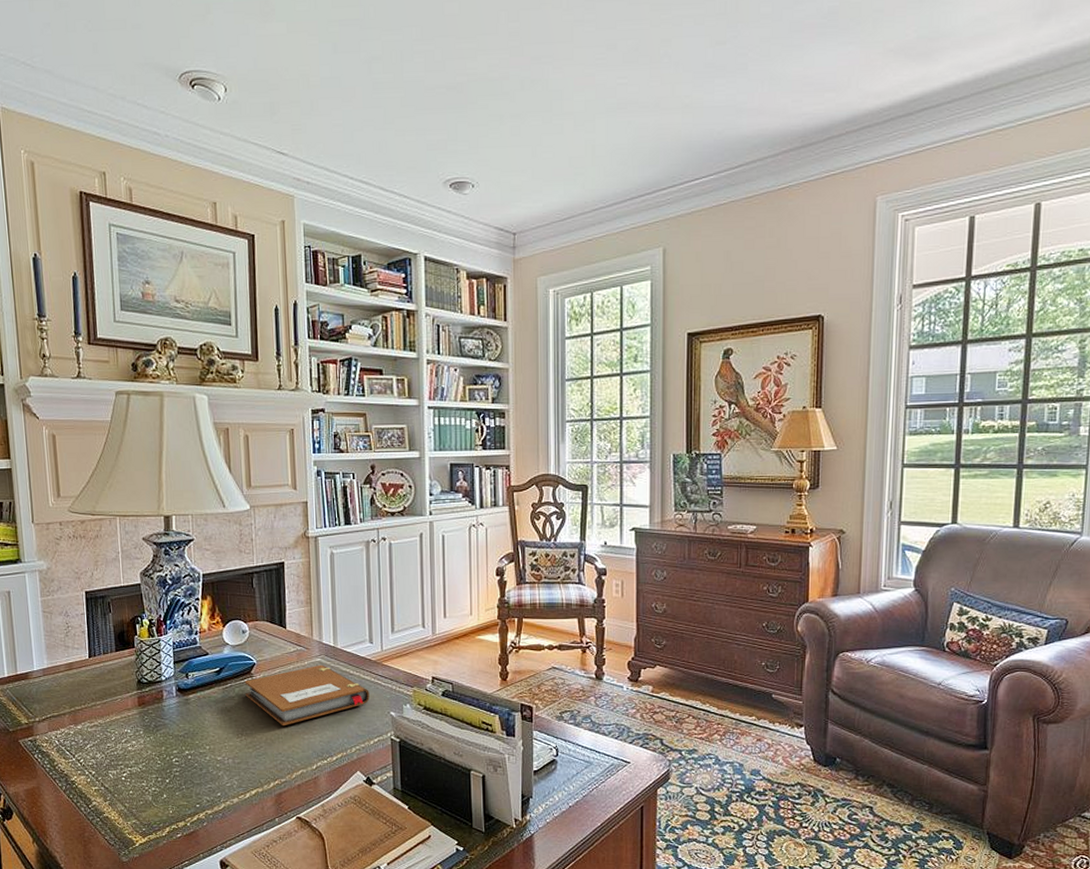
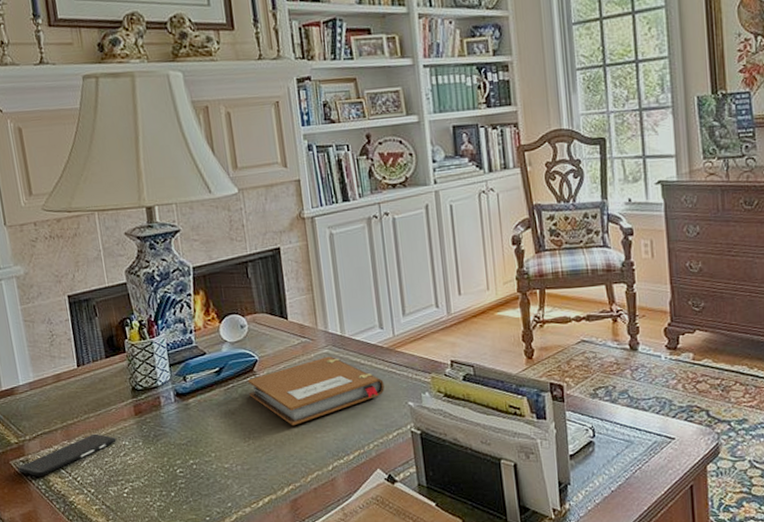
smartphone: none [26,720,119,756] -> present [18,433,117,477]

